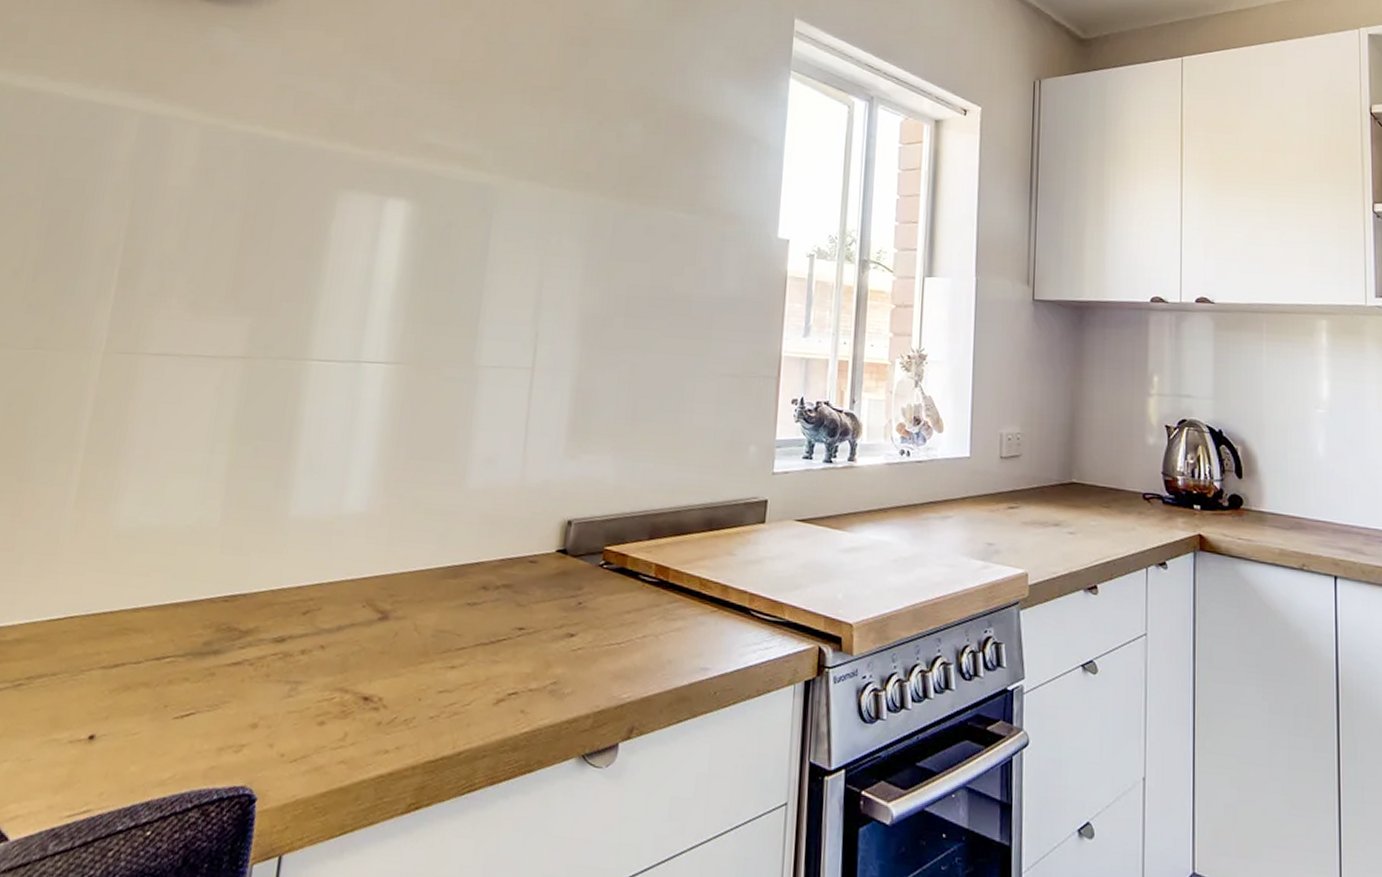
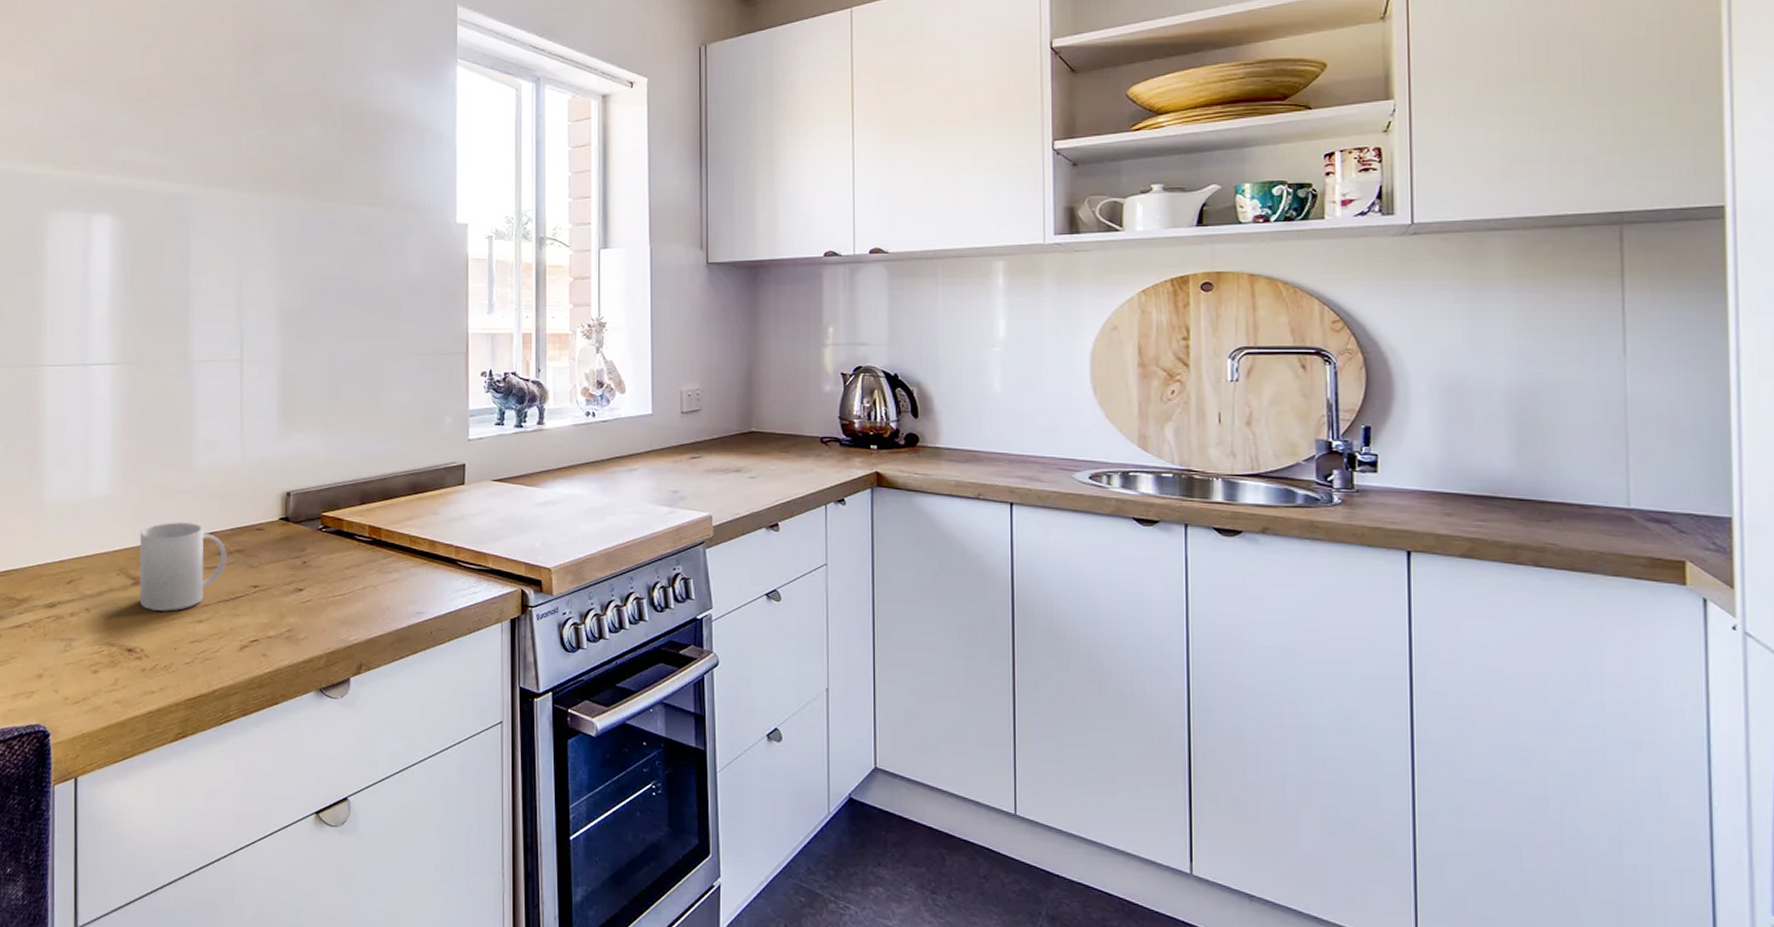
mug: none [384,548,492,654] -> present [139,522,227,612]

